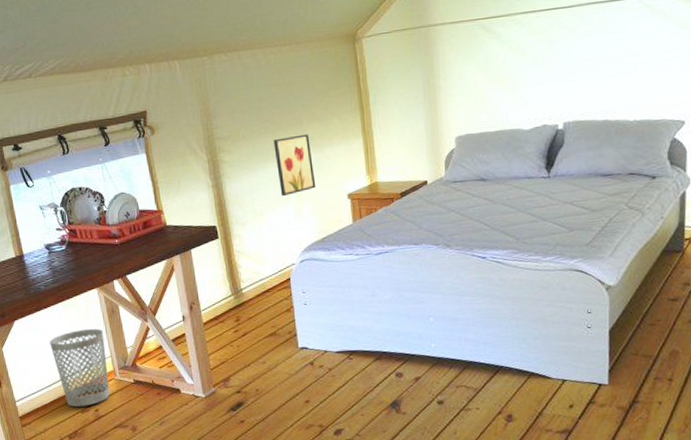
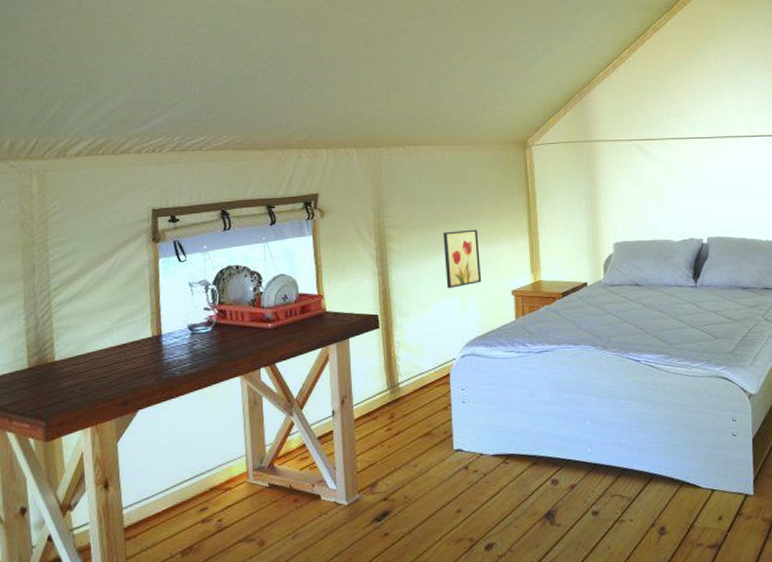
wastebasket: present [49,329,110,407] -> none [176,422,241,516]

